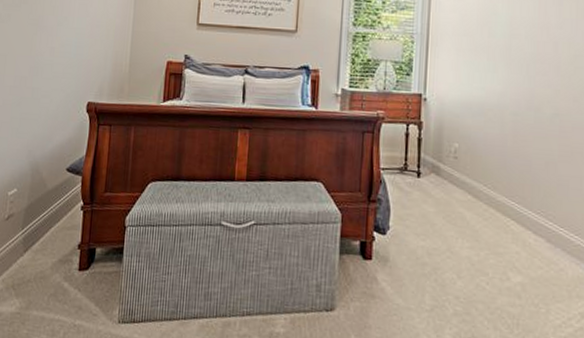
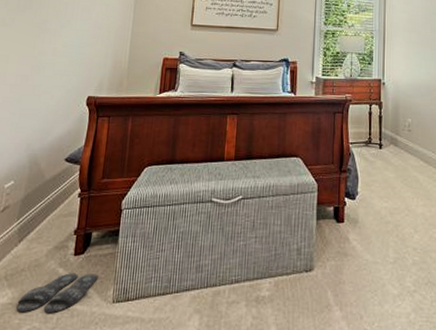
slippers: none [24,288,103,328] -> present [16,273,98,314]

